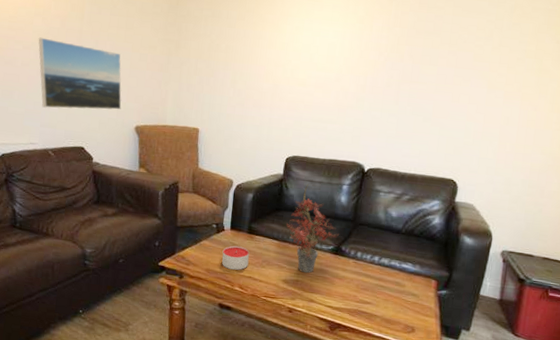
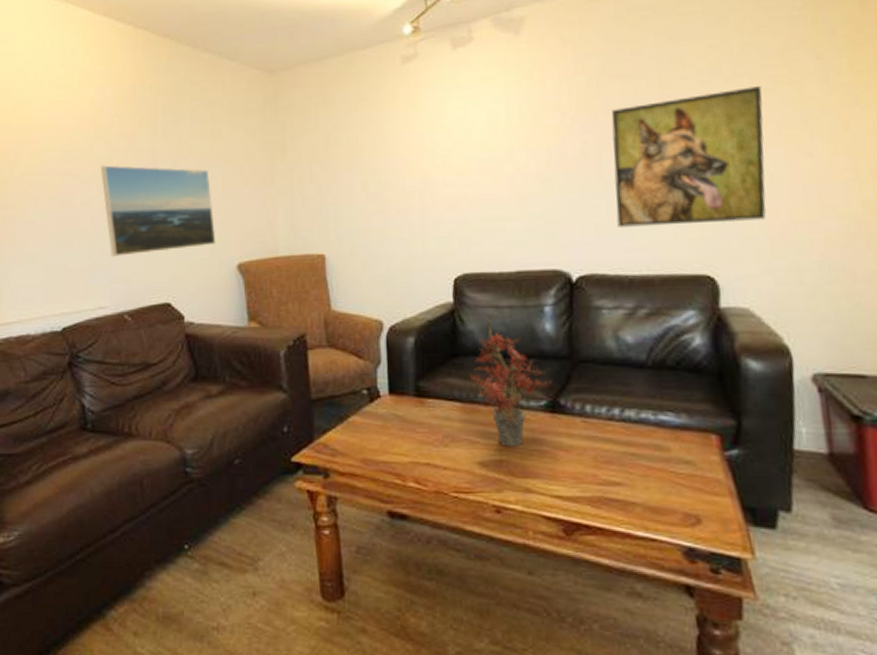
candle: present [222,245,250,270] -> none [382,418,423,455]
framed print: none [401,55,516,148] -> present [611,86,767,227]

